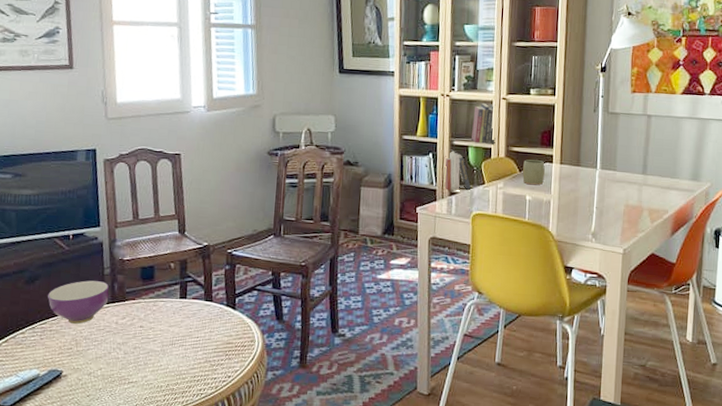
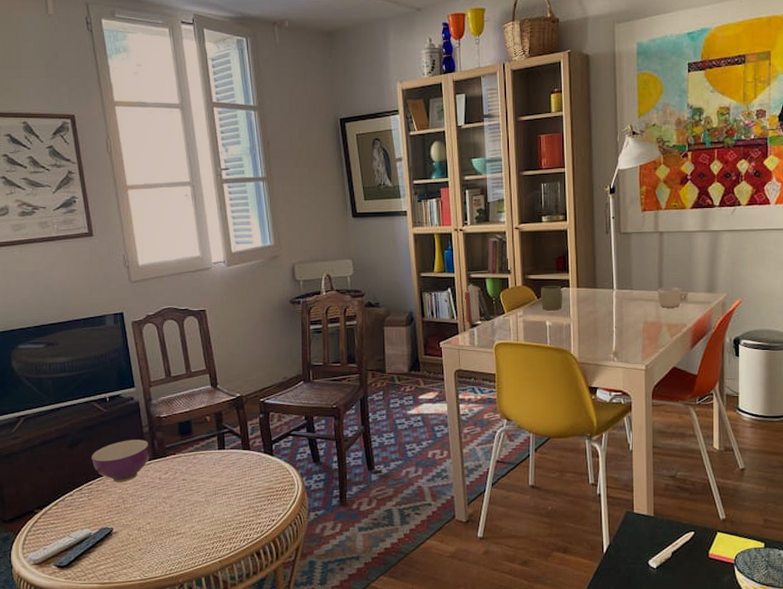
cup: none [641,171,672,193] -> present [658,287,689,308]

